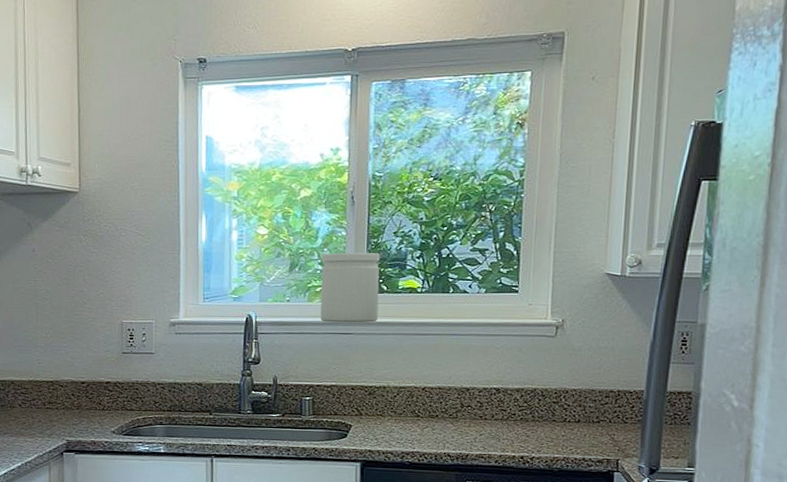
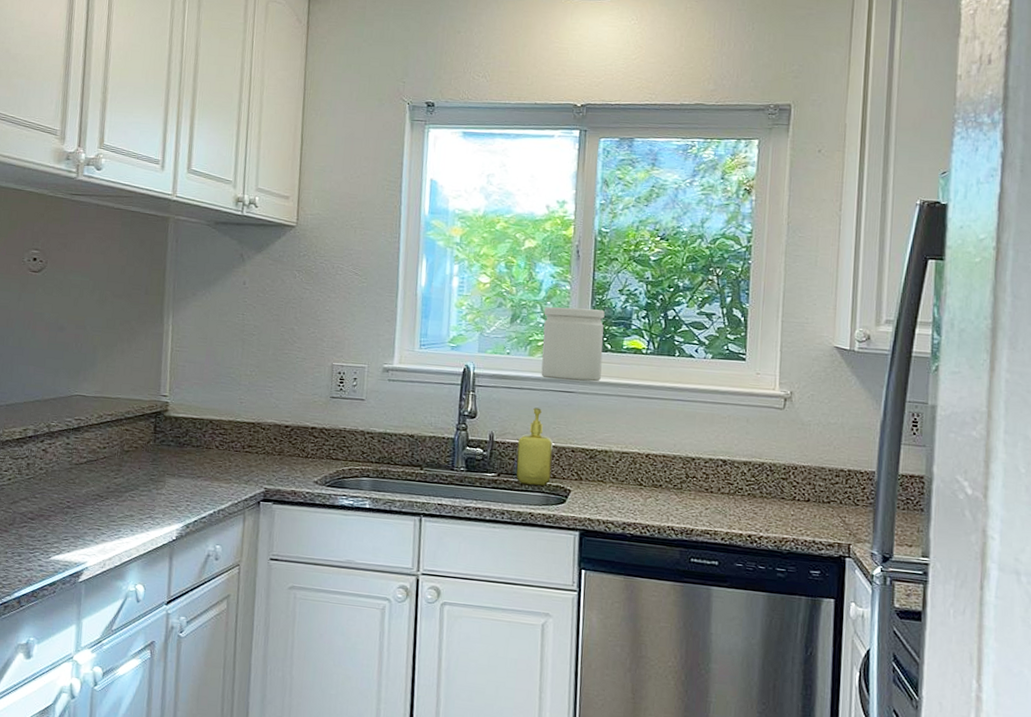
soap dispenser: none [299,350,334,424] -> present [516,407,554,487]

